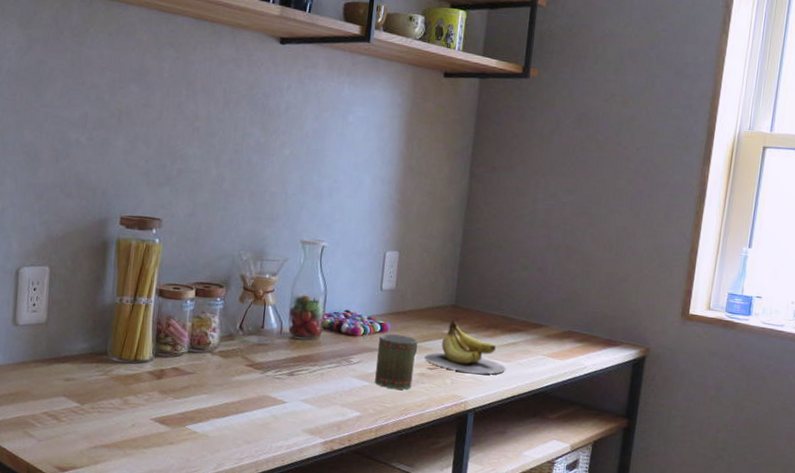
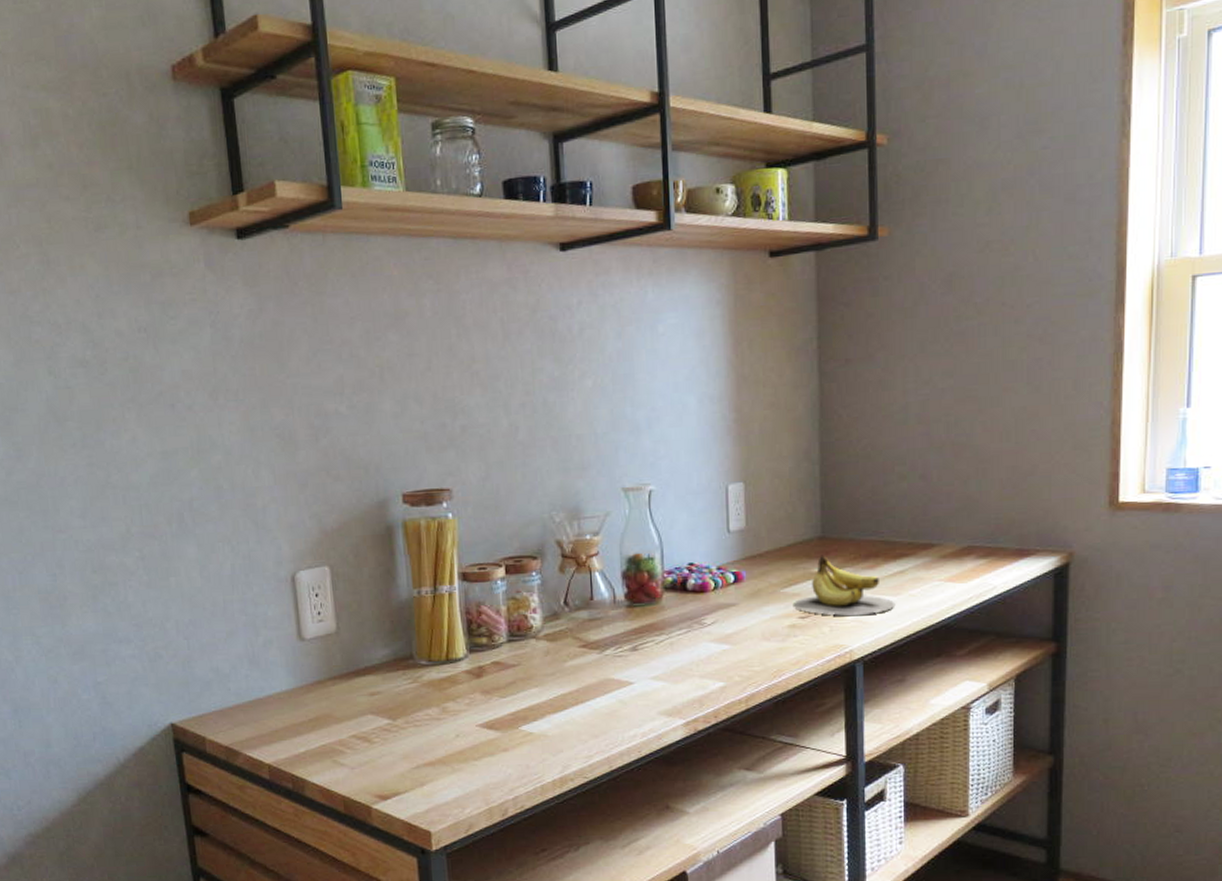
mug: present [375,333,418,390] -> none [735,582,782,649]

